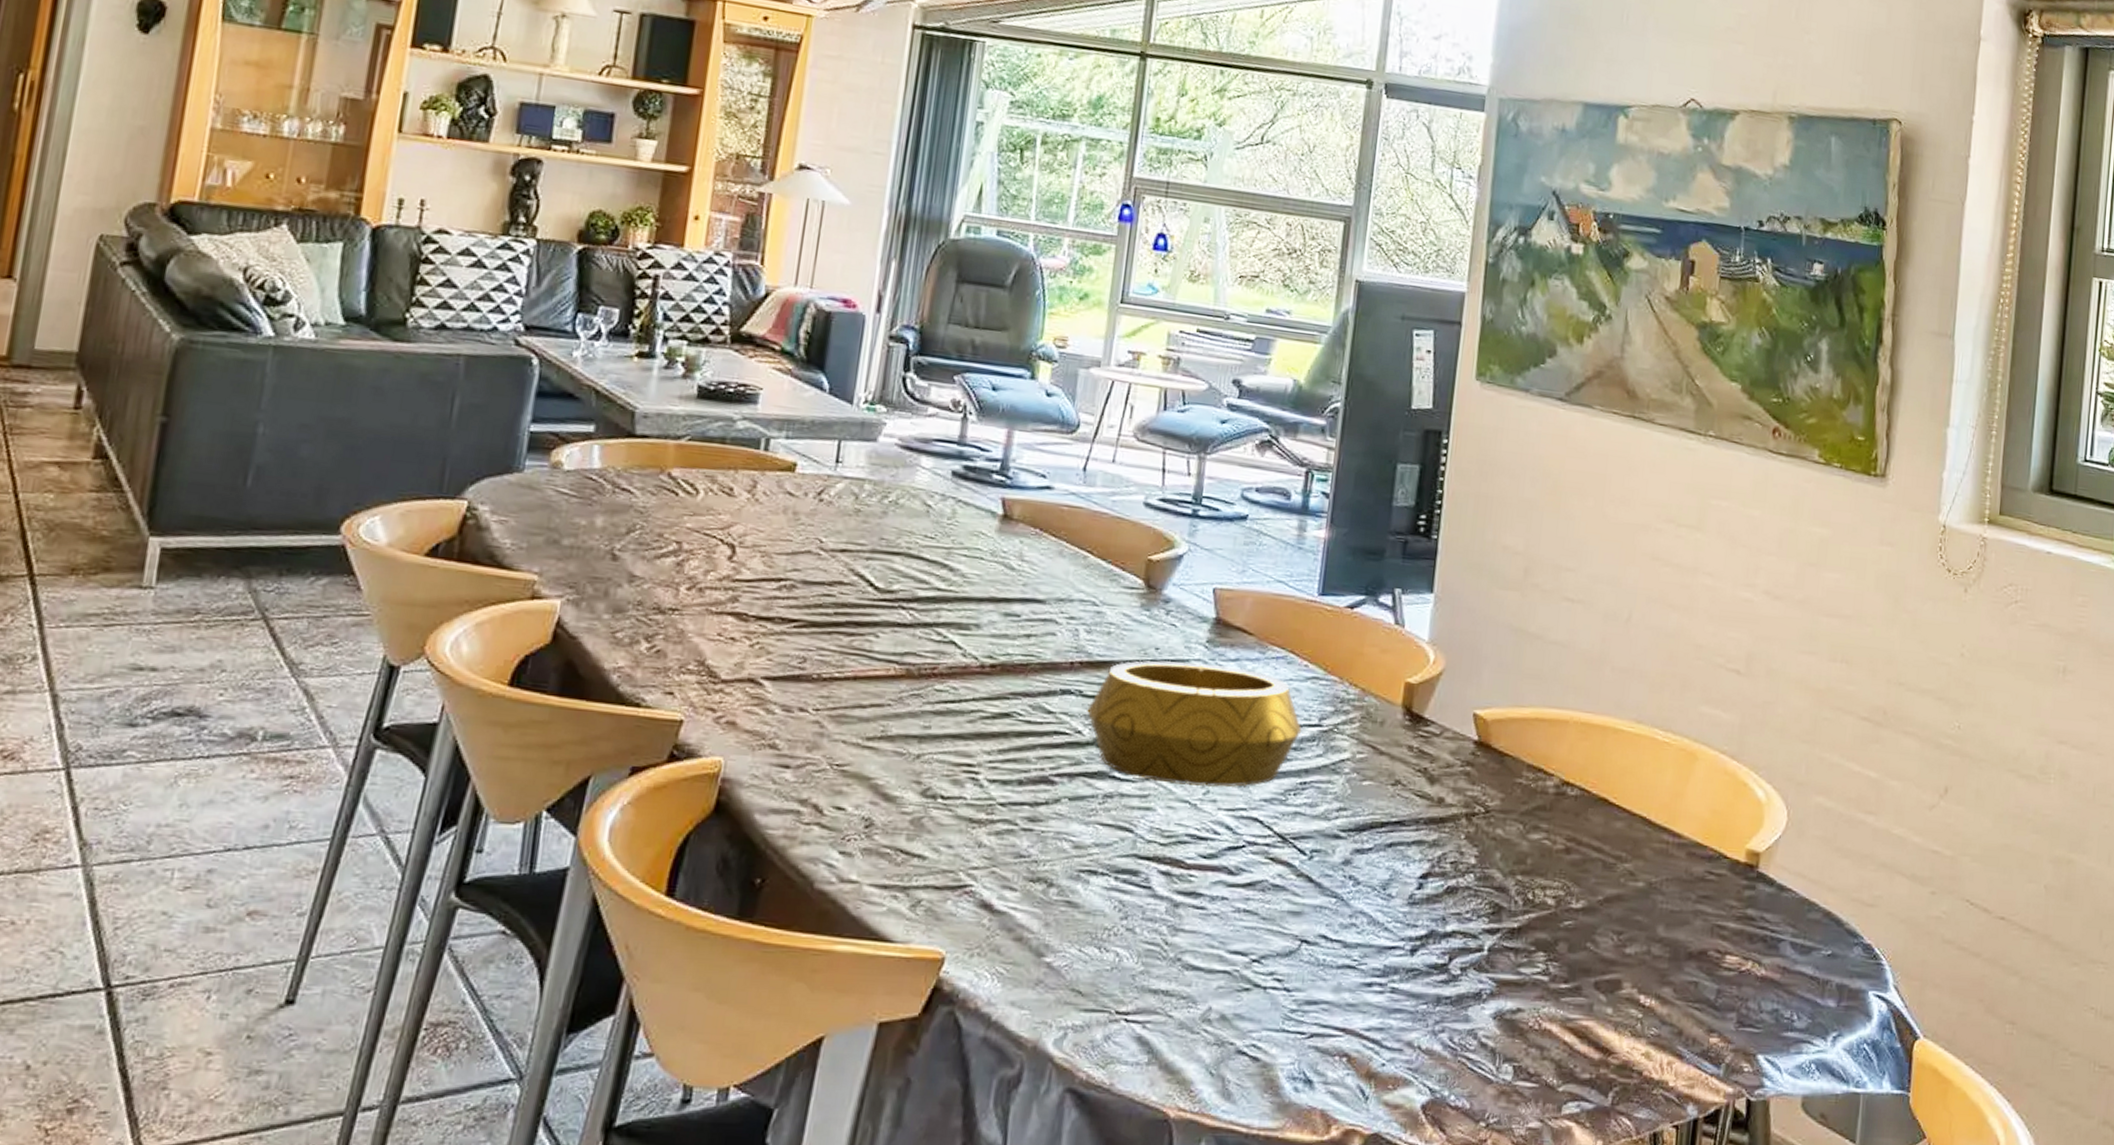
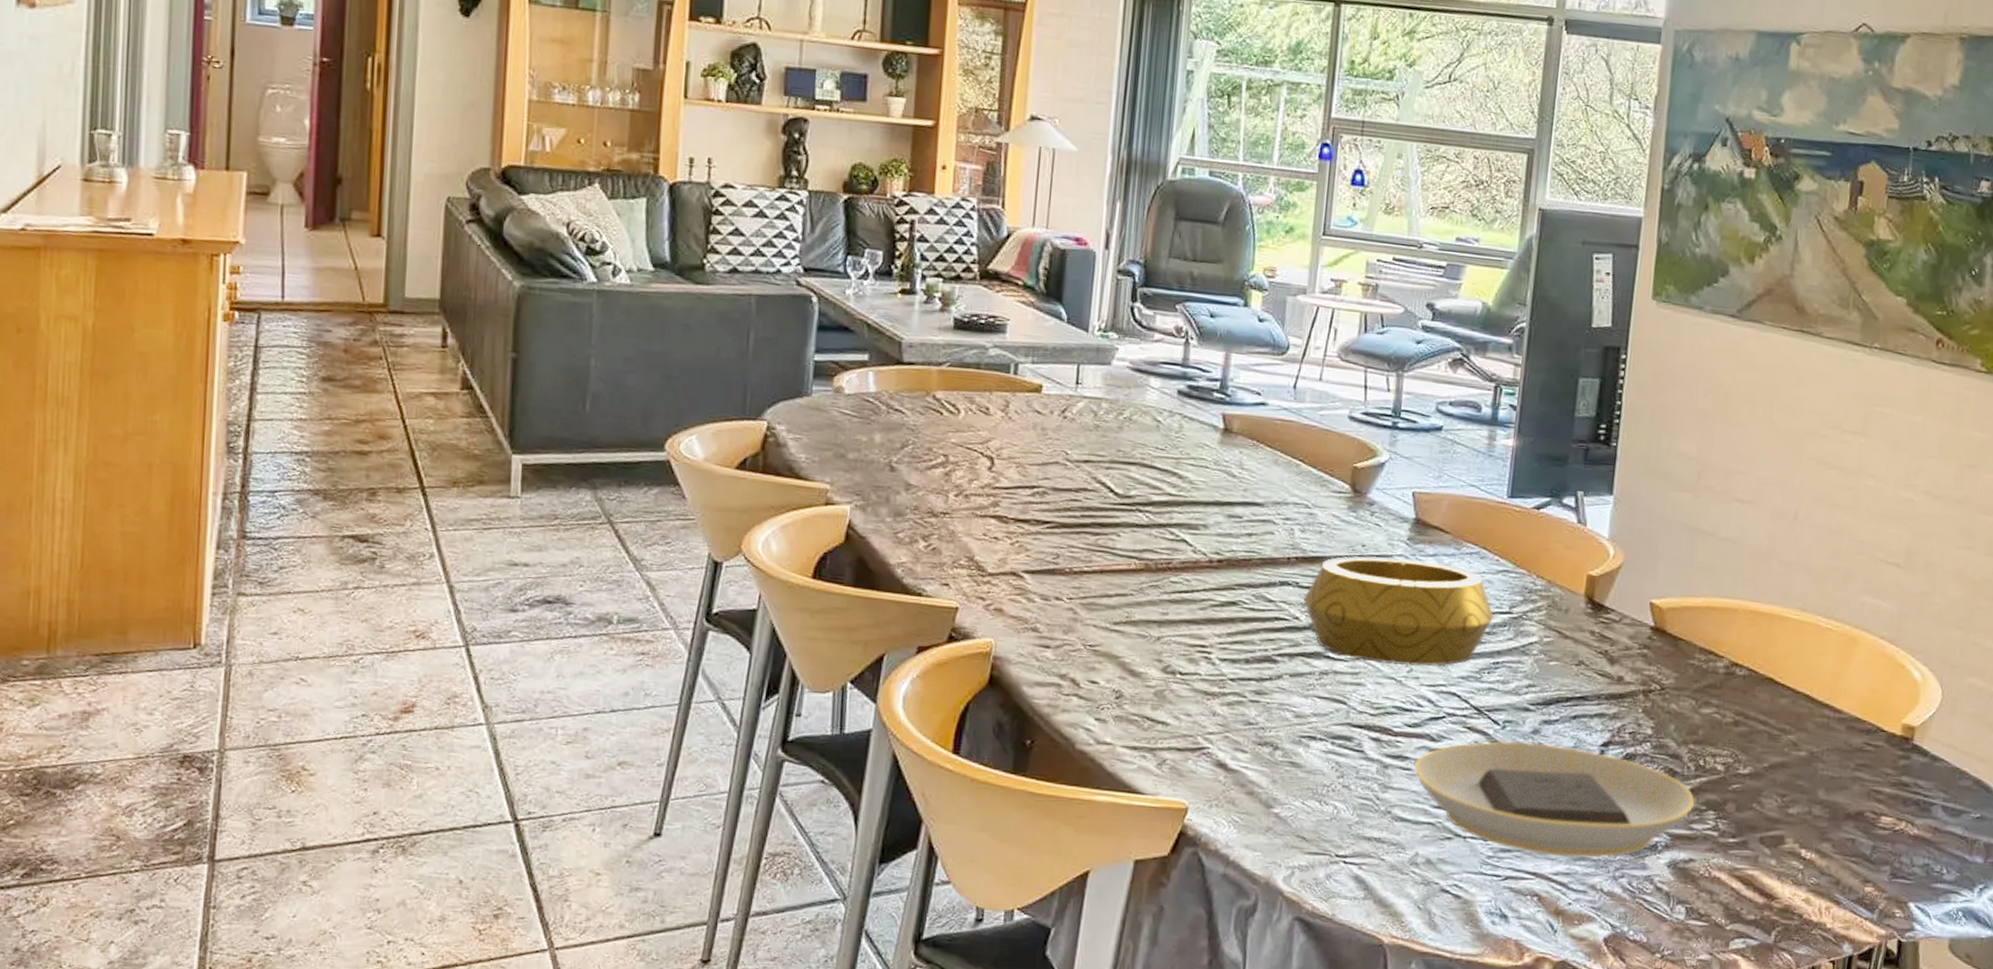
plate: none [1208,873,1524,1010] -> present [1413,740,1695,858]

